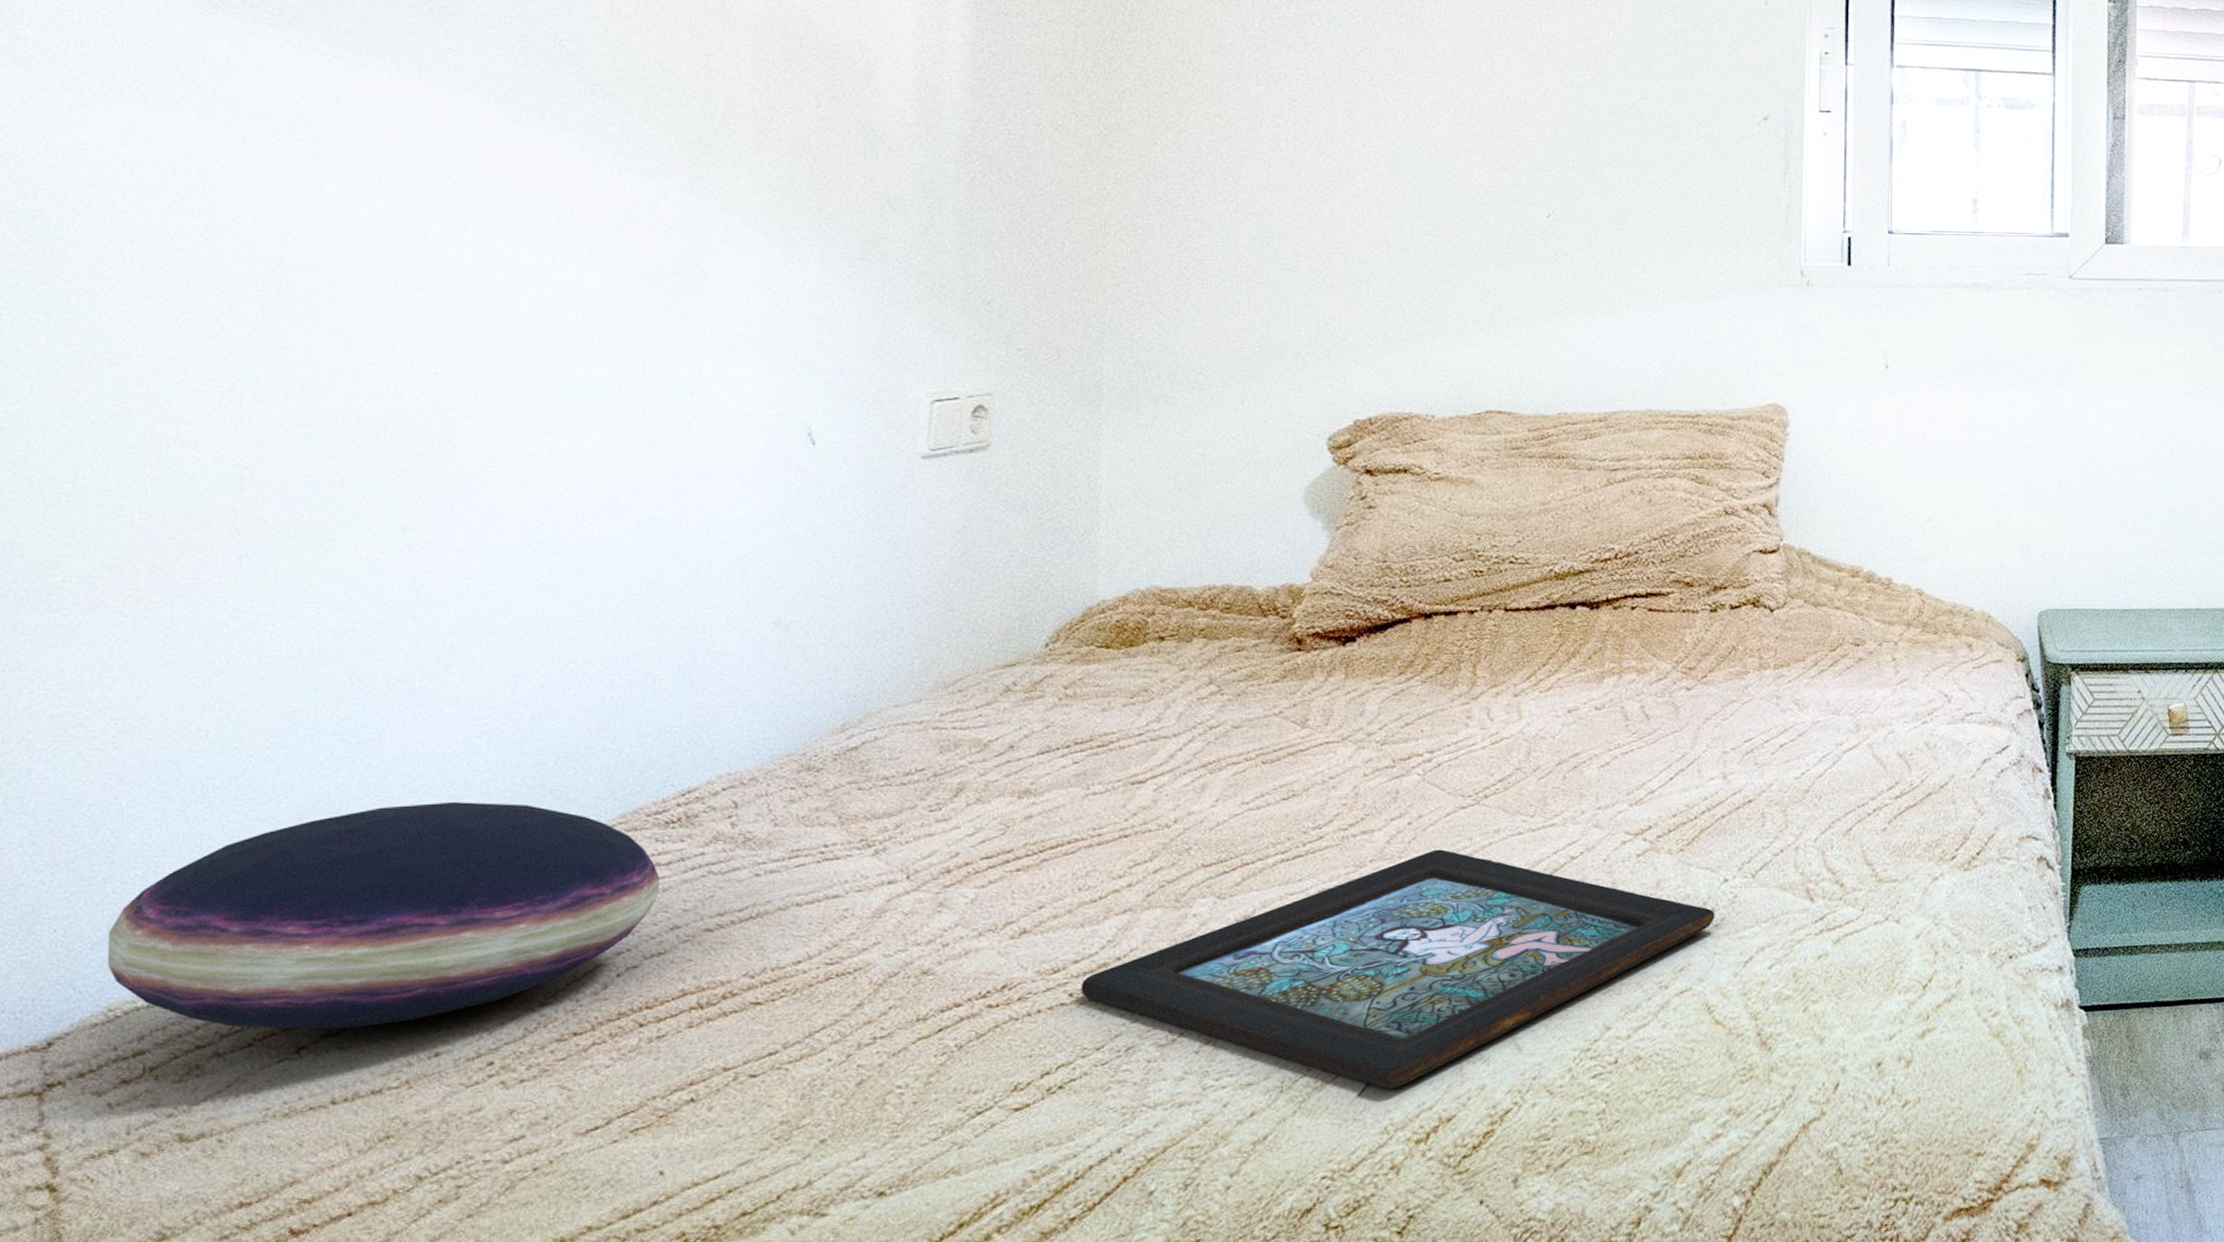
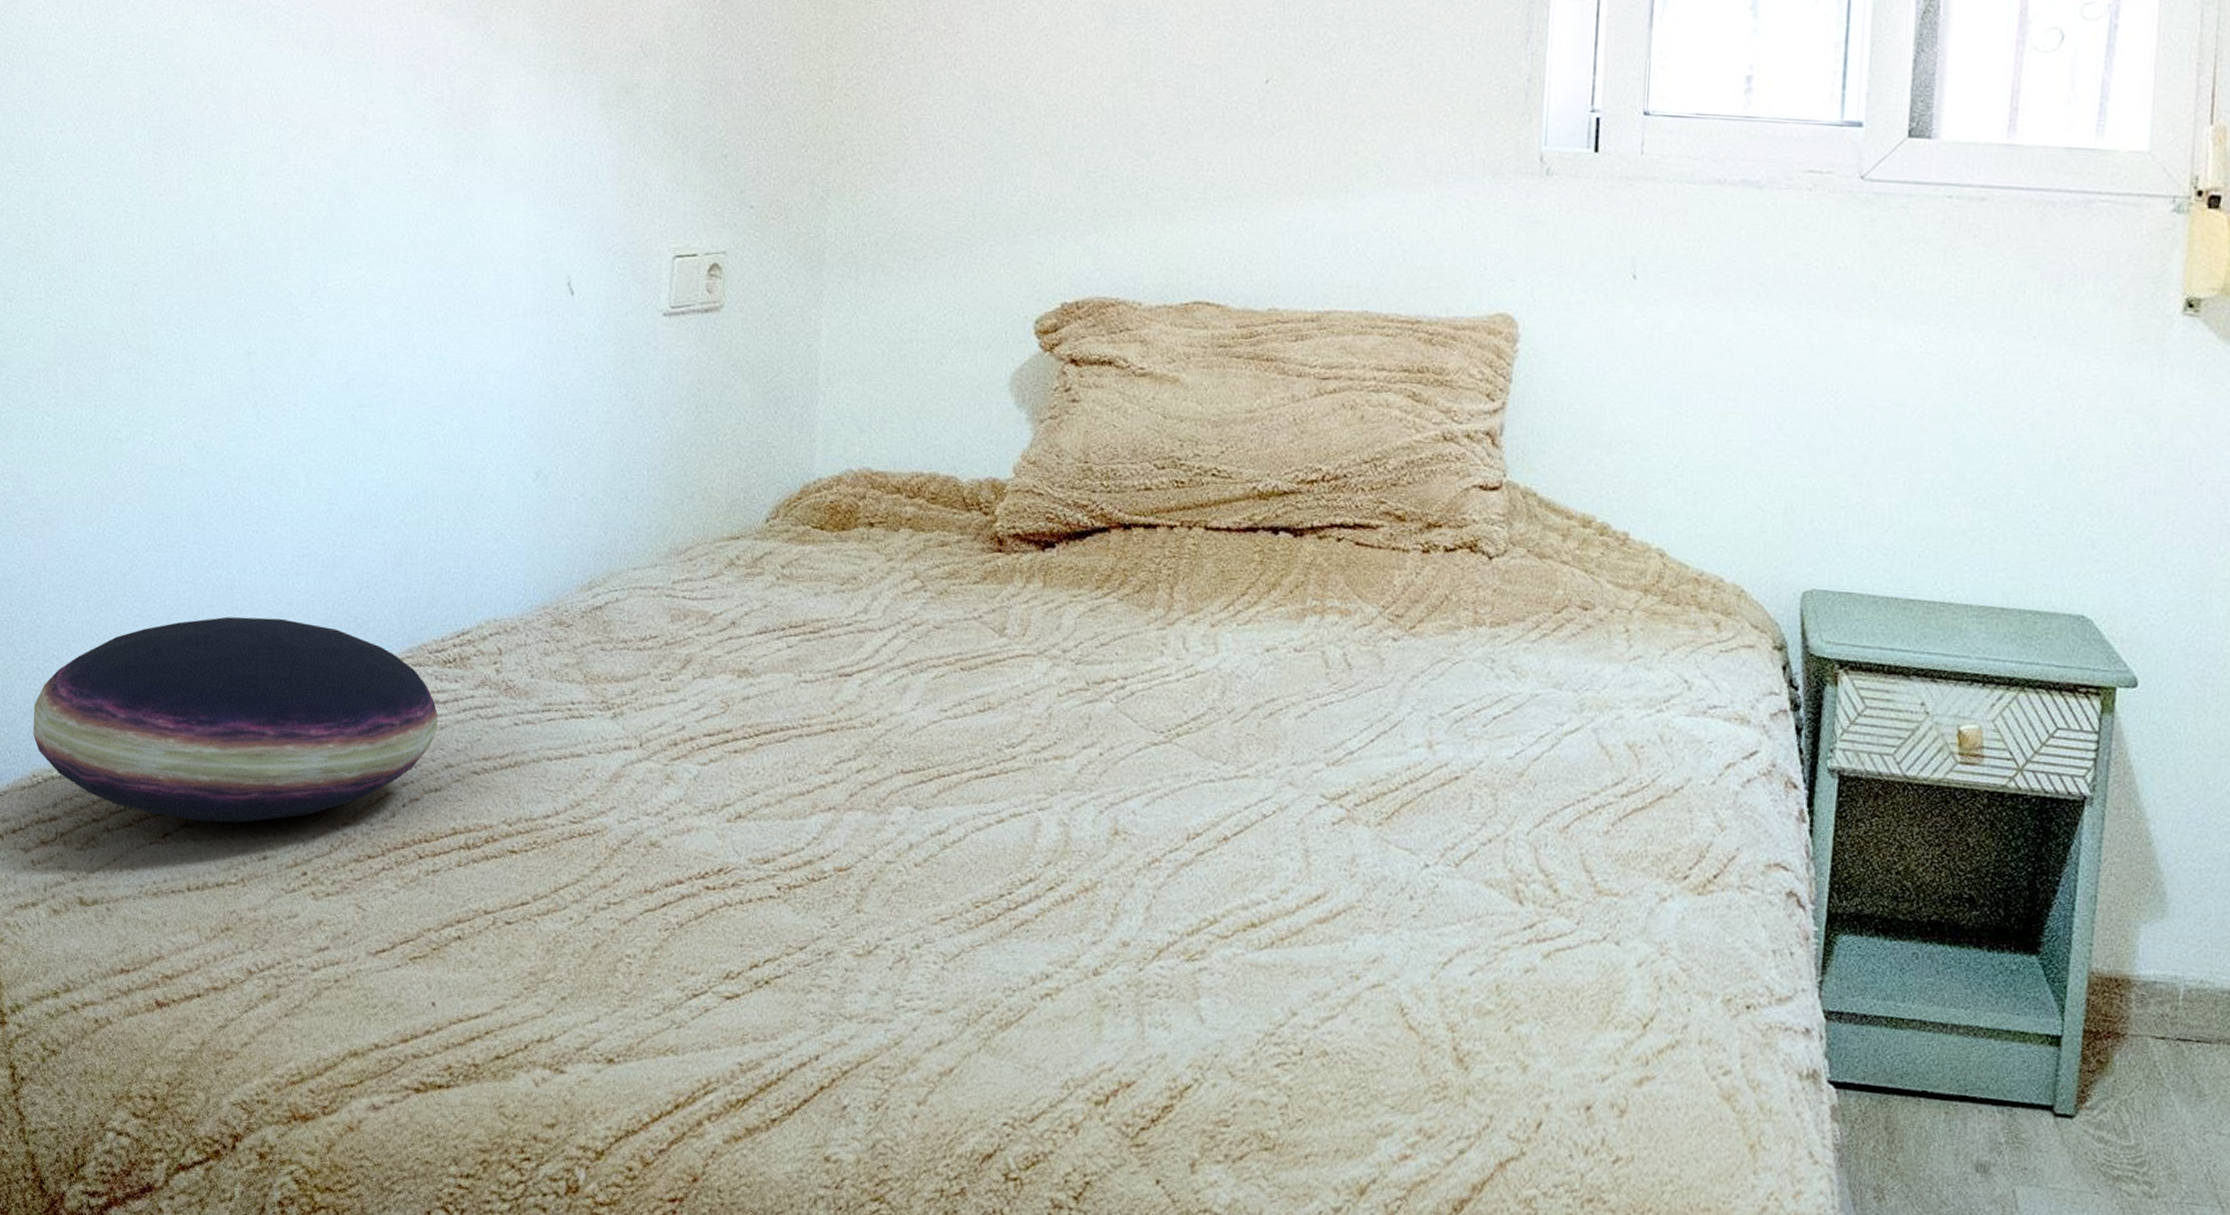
decorative tray: present [1081,849,1715,1089] -> none [787,786,1413,1041]

